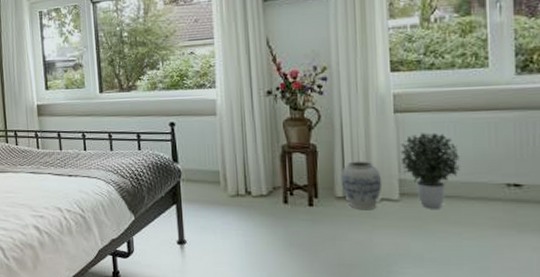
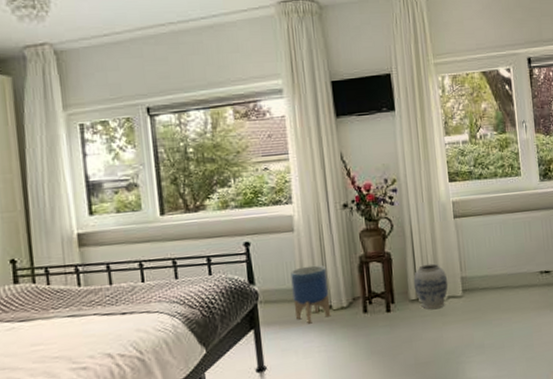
planter: none [212,150,250,207] -> present [290,265,331,324]
potted plant: present [400,132,460,209] -> none [461,233,507,301]

